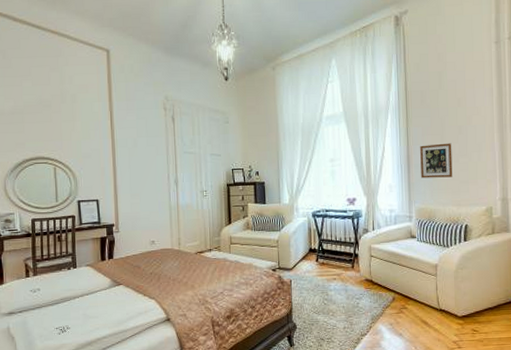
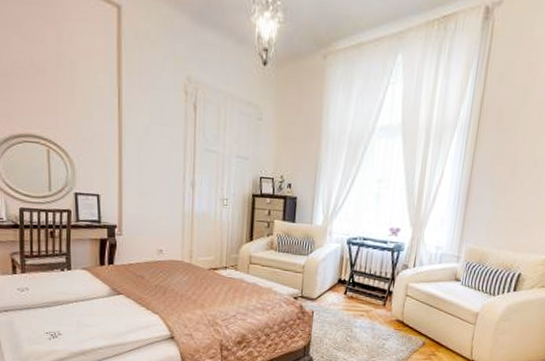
picture frame: present [420,143,453,178] -> none [479,176,523,218]

